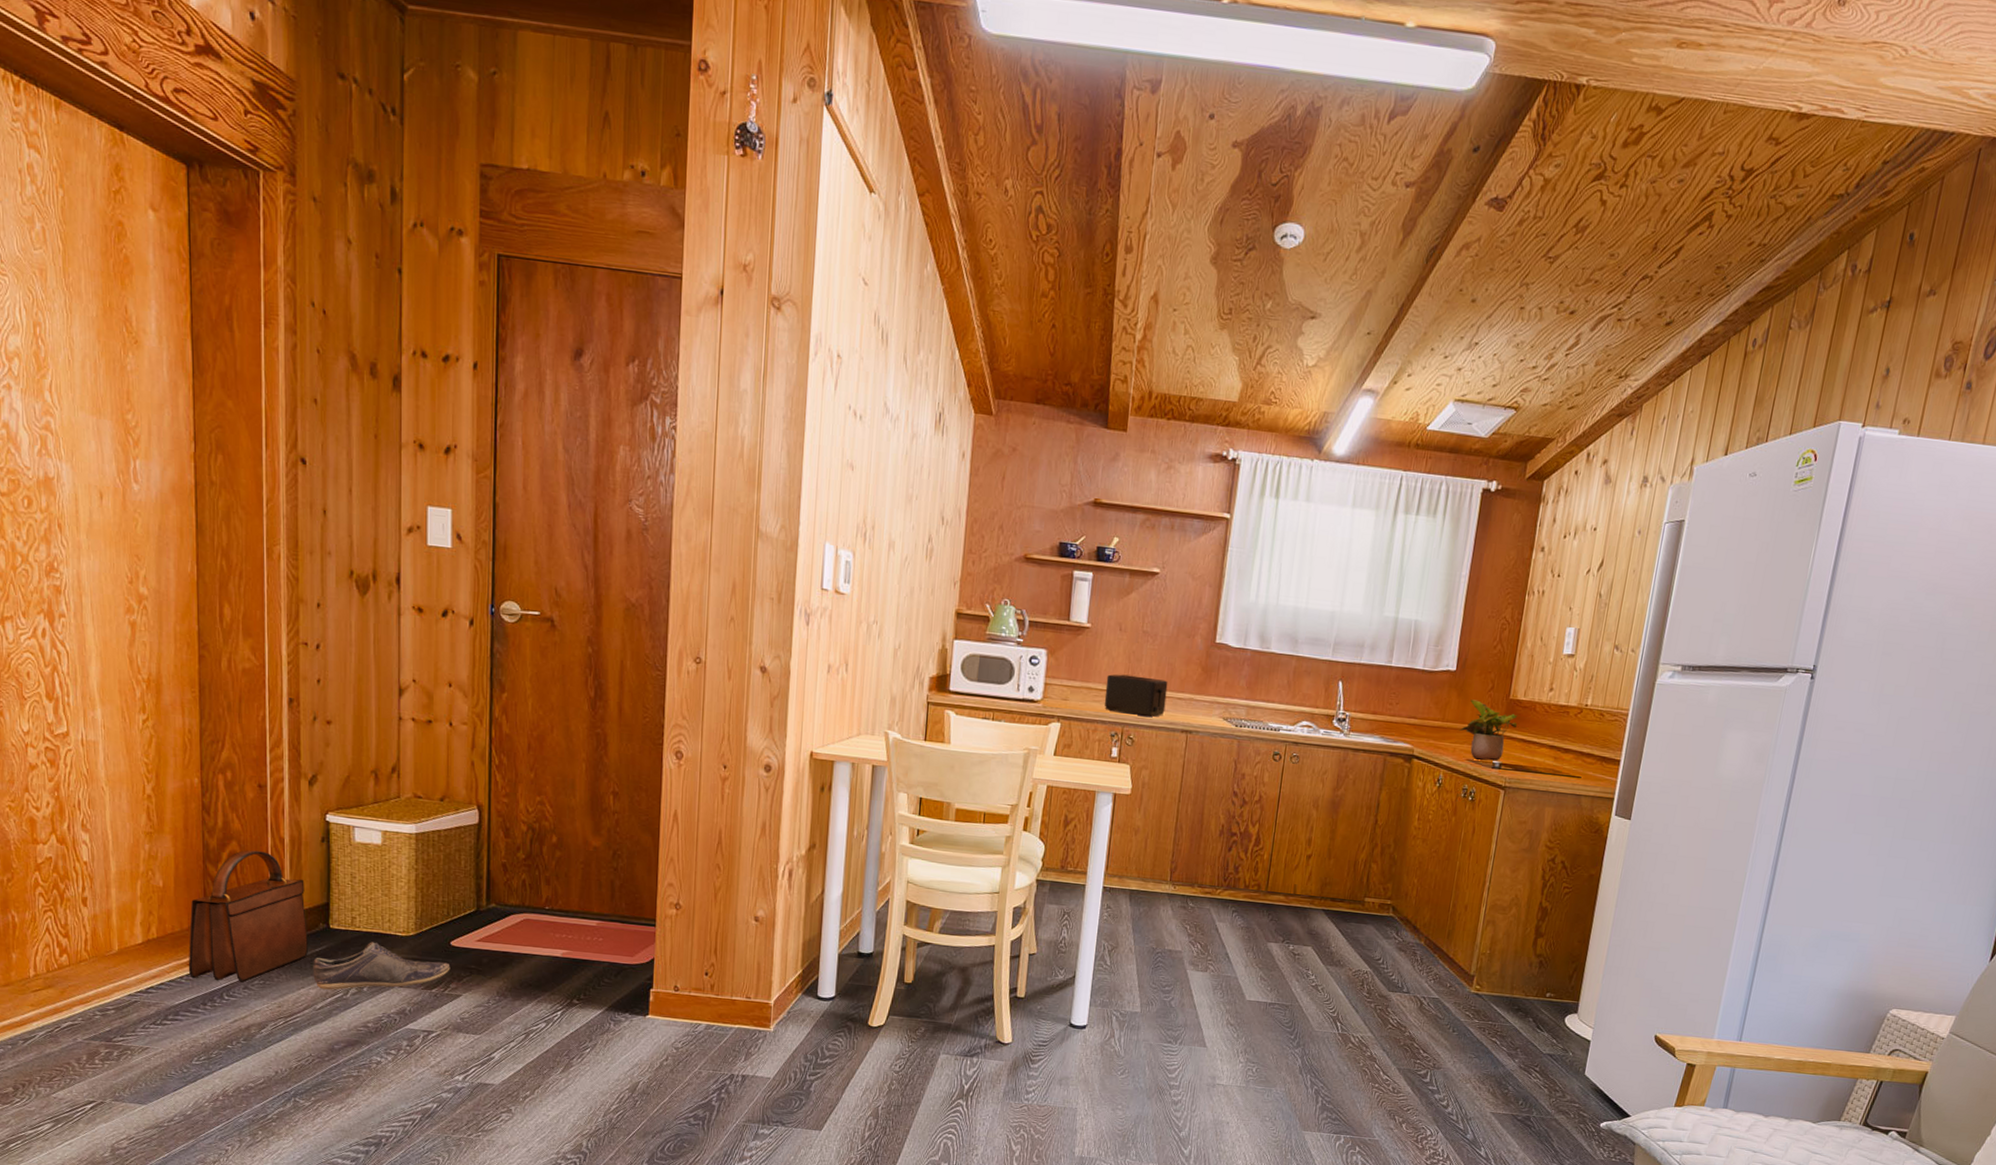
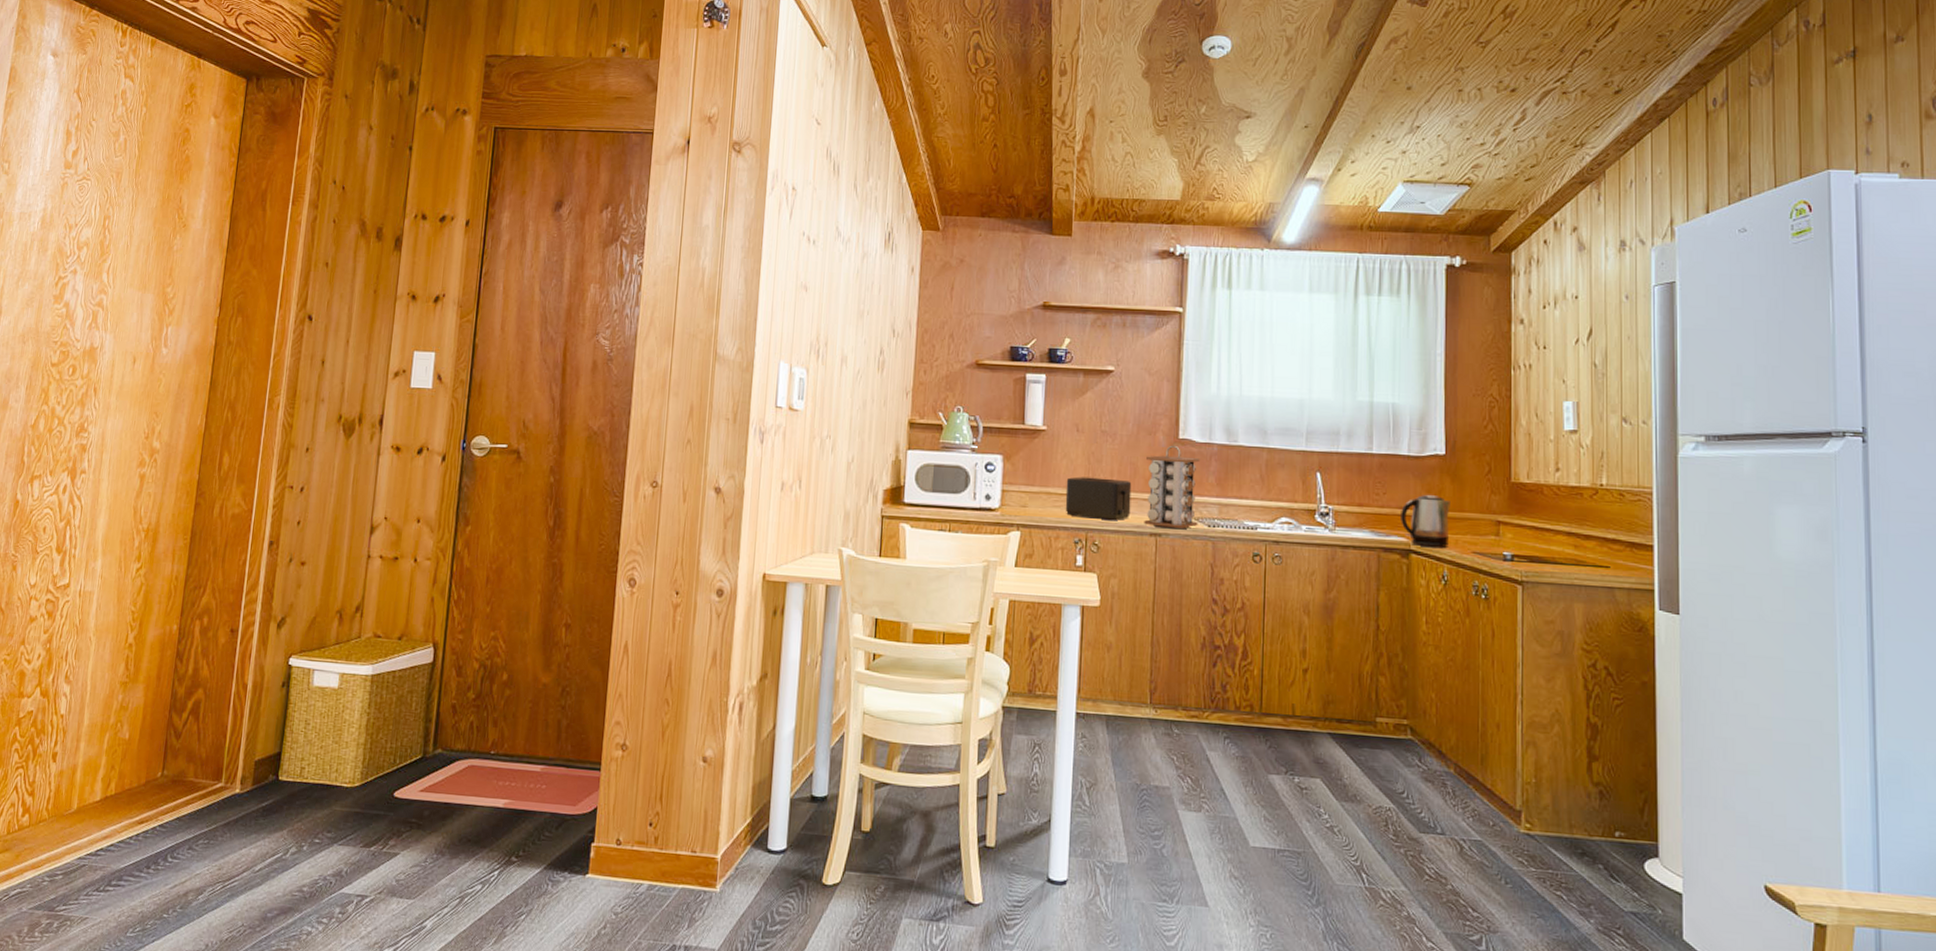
handbag: present [188,850,309,983] -> none [138,697,261,842]
shoe: present [313,942,450,990] -> none [256,794,392,850]
spice rack: none [1177,648,1234,728] -> present [1144,445,1201,530]
kettle: none [1408,706,1454,755] -> present [1401,495,1450,548]
potted plant: present [1459,699,1518,761] -> none [1459,485,1525,553]

